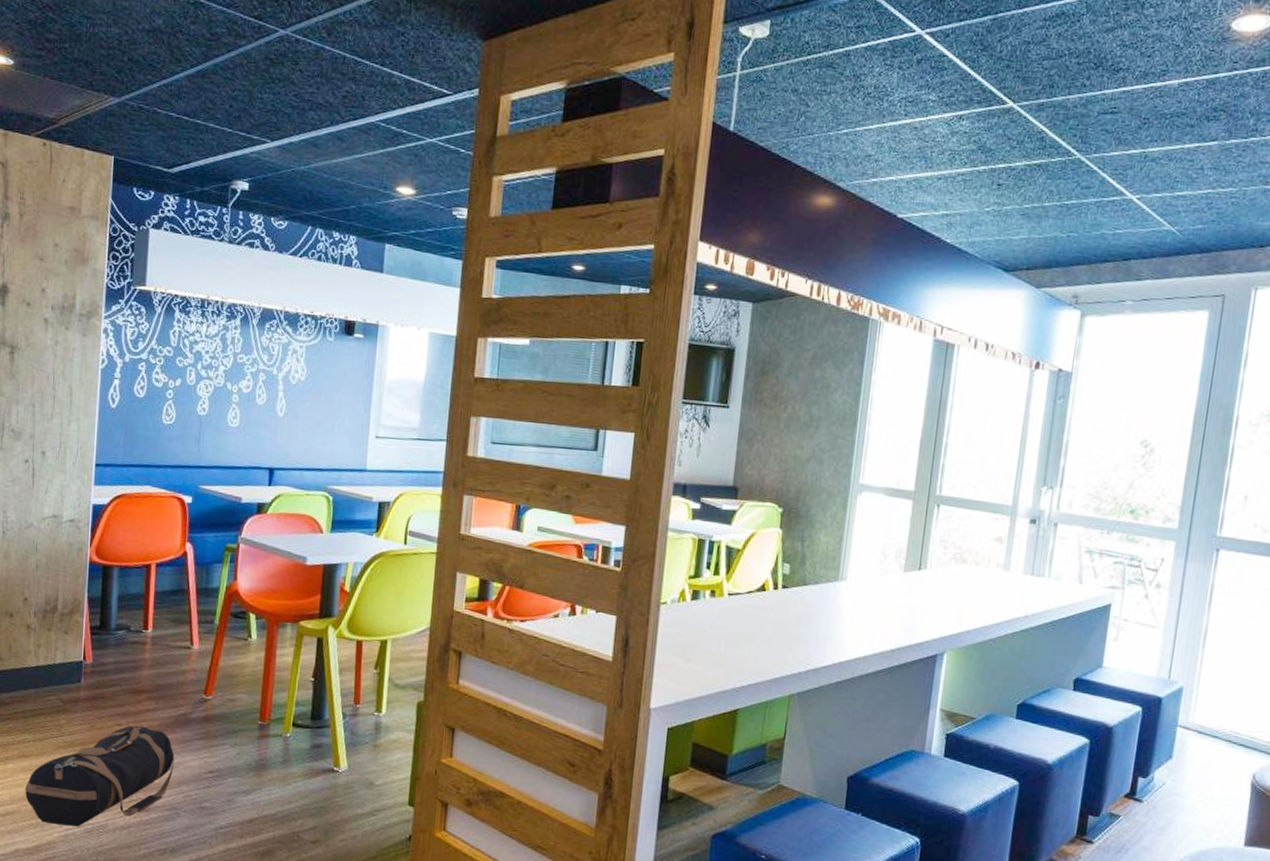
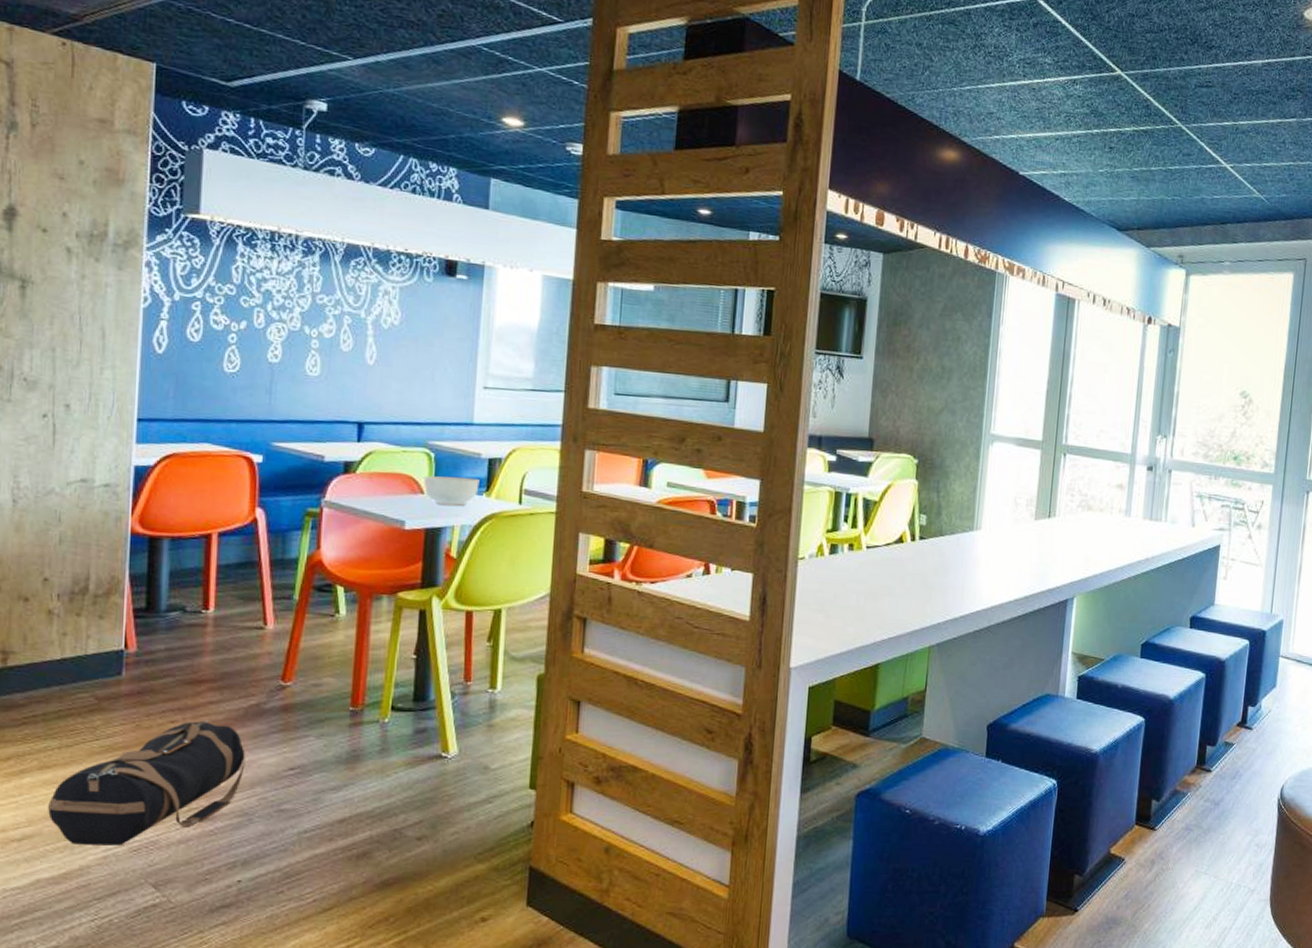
bowl: none [323,517,371,545] -> present [423,475,480,507]

